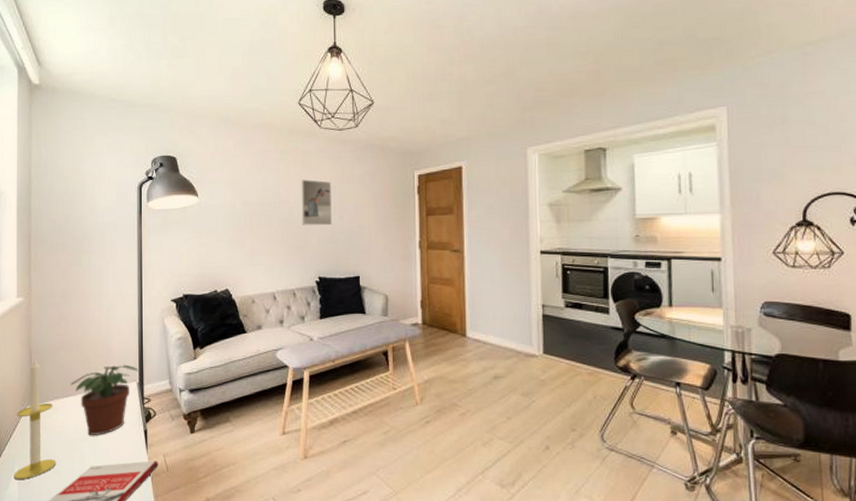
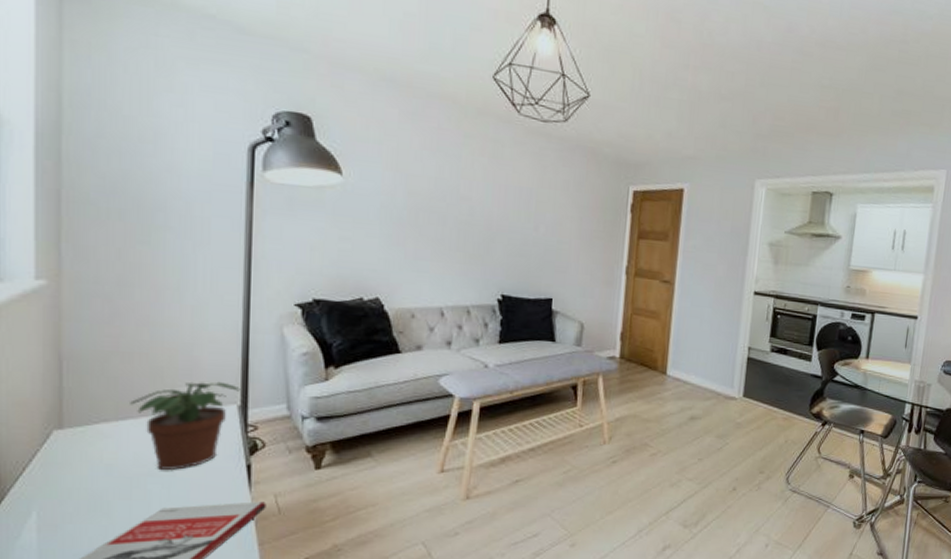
candle: present [13,359,56,479] -> none [29,367,103,526]
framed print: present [301,180,332,226] -> none [485,175,527,236]

